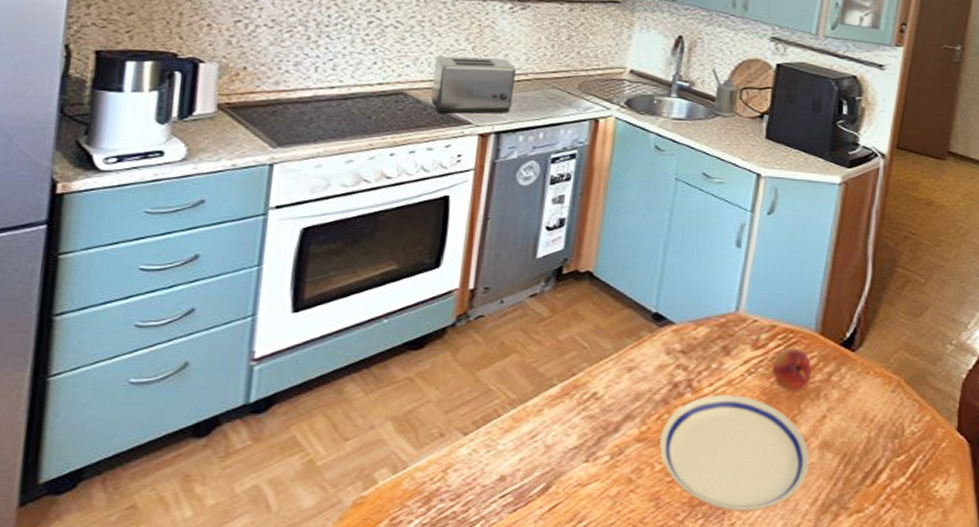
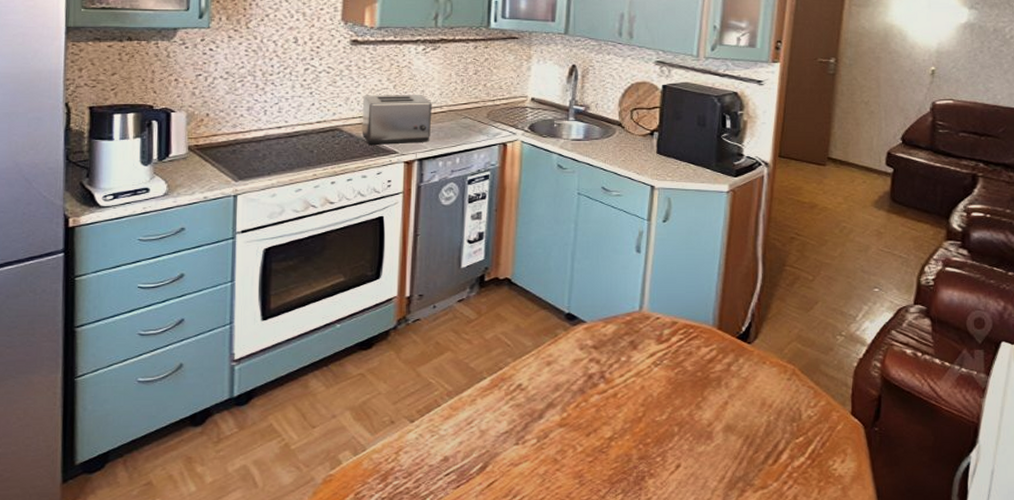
plate: present [660,395,810,512] -> none [580,384,715,488]
soap dispenser: present [711,69,739,118] -> none [604,93,629,136]
fruit: present [771,348,812,391] -> none [675,341,712,380]

